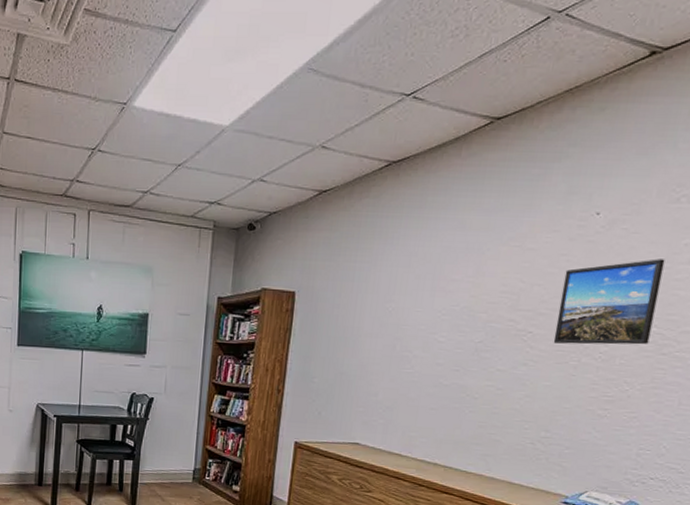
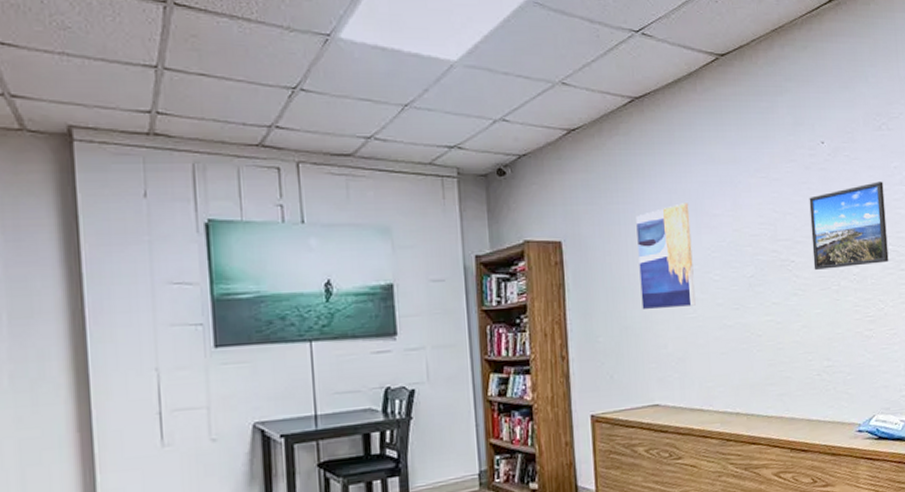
wall art: none [360,266,428,362] -> present [636,203,696,309]

